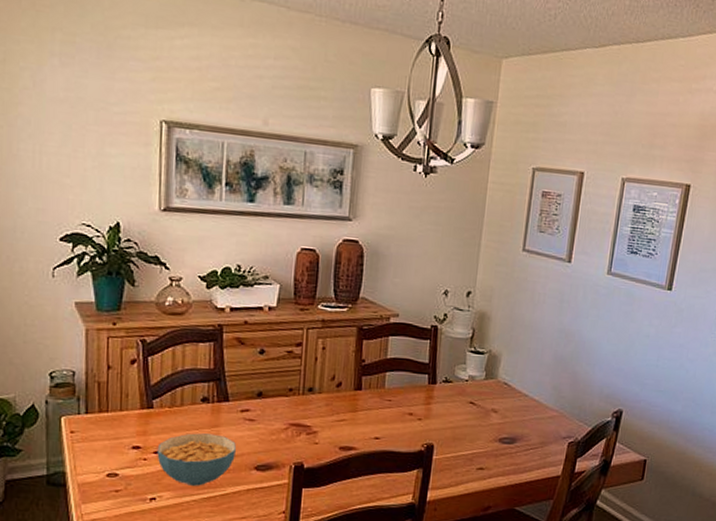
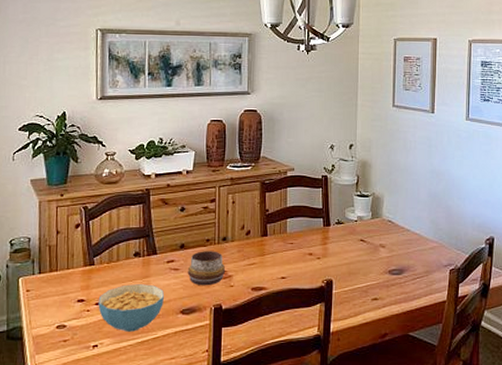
decorative bowl: none [264,401,311,441] -> present [187,251,226,286]

